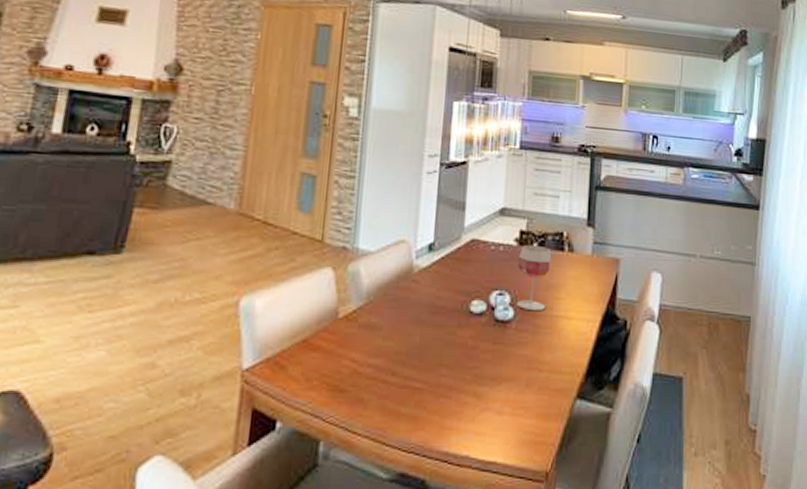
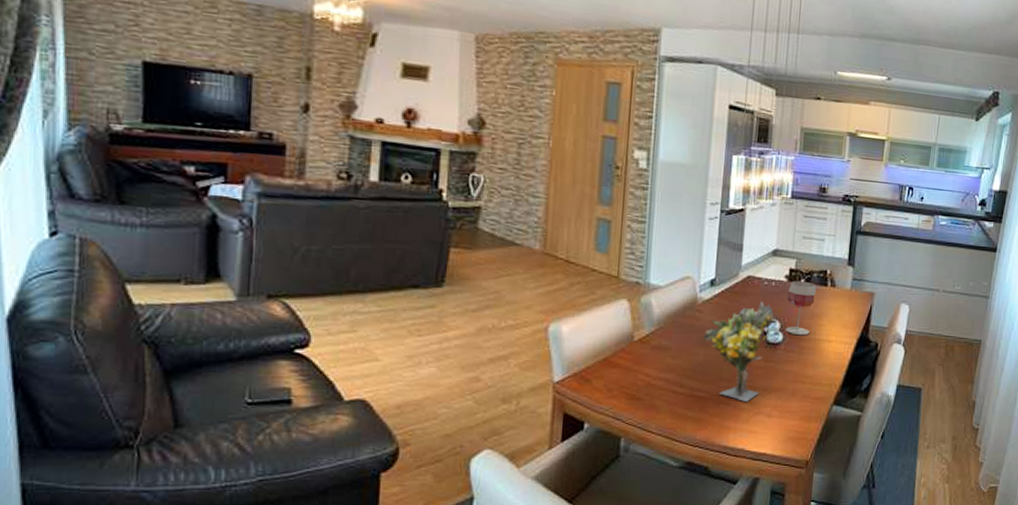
bouquet: none [420,270,503,395] -> present [703,301,775,402]

